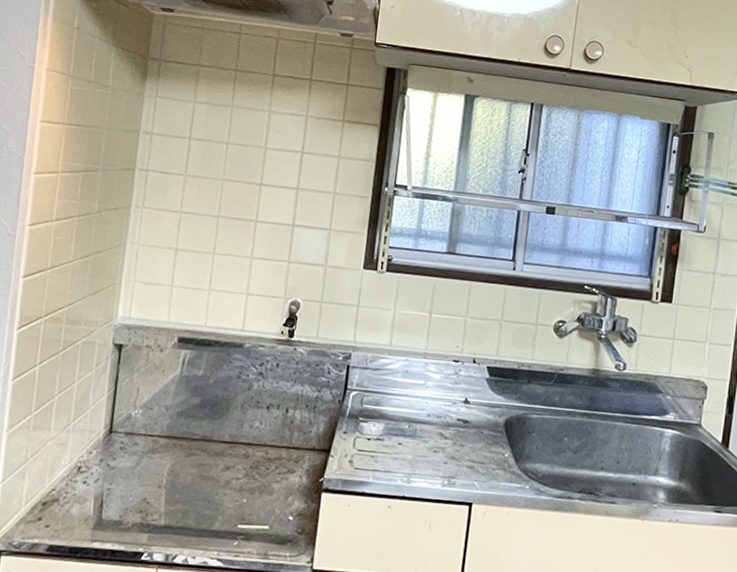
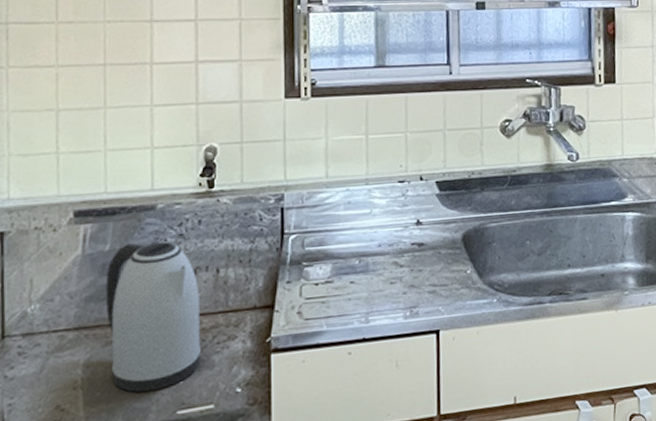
kettle: none [190,372,270,503] -> present [105,241,201,393]

